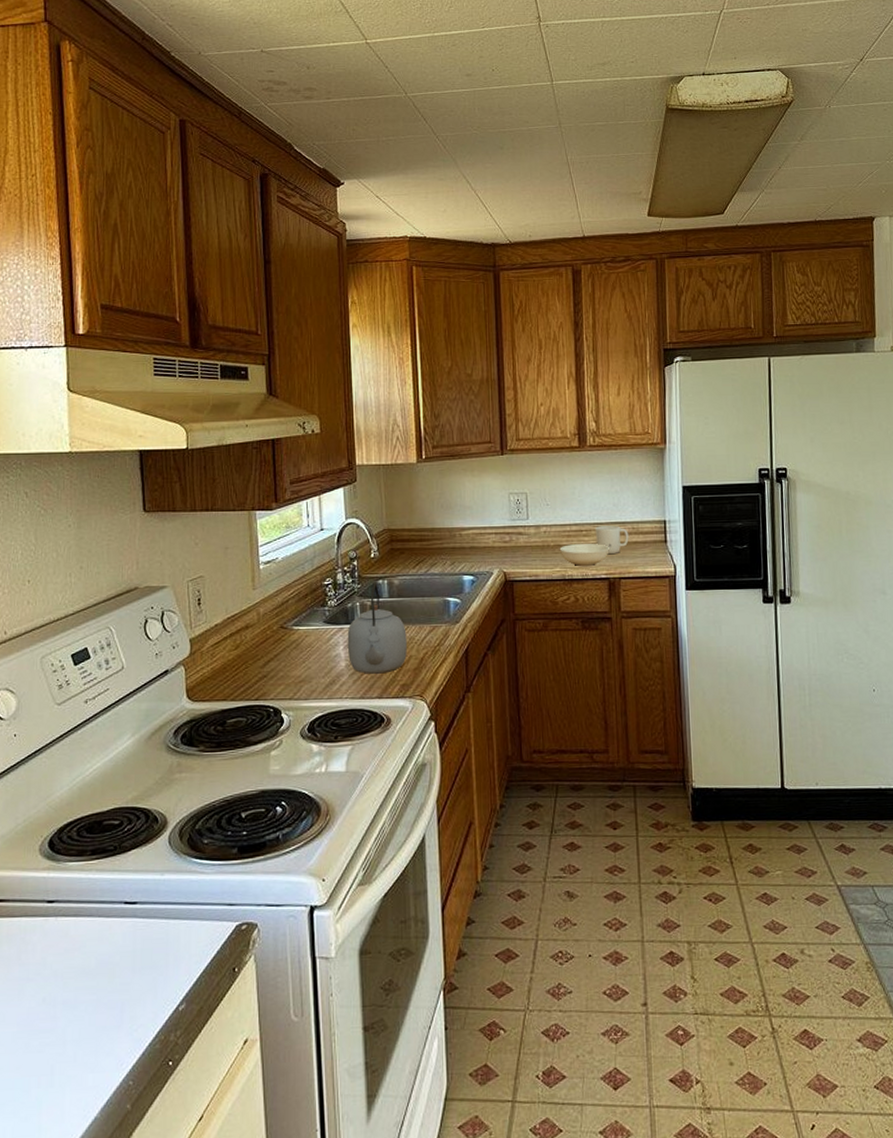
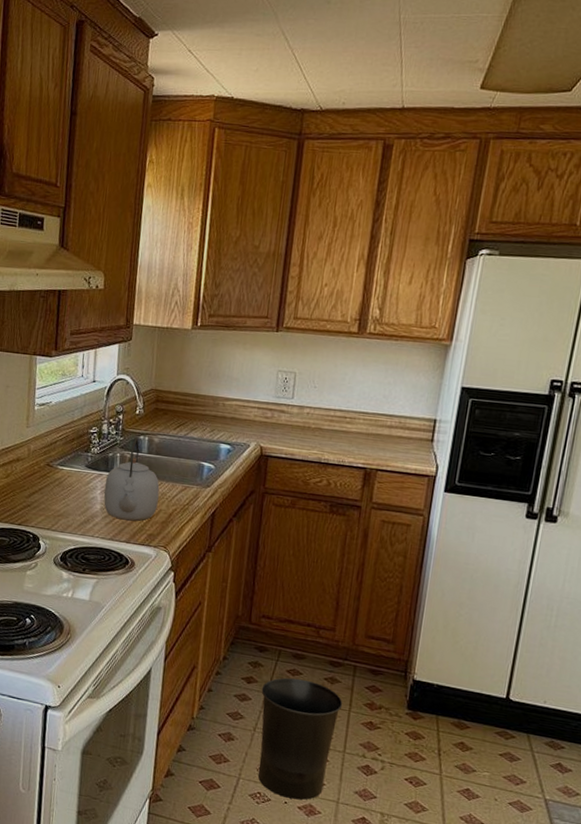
waste bin: none [545,811,629,950] -> present [258,677,343,800]
bowl: present [559,543,609,567] -> none [319,429,372,454]
mug: present [595,525,629,555] -> none [358,415,394,446]

